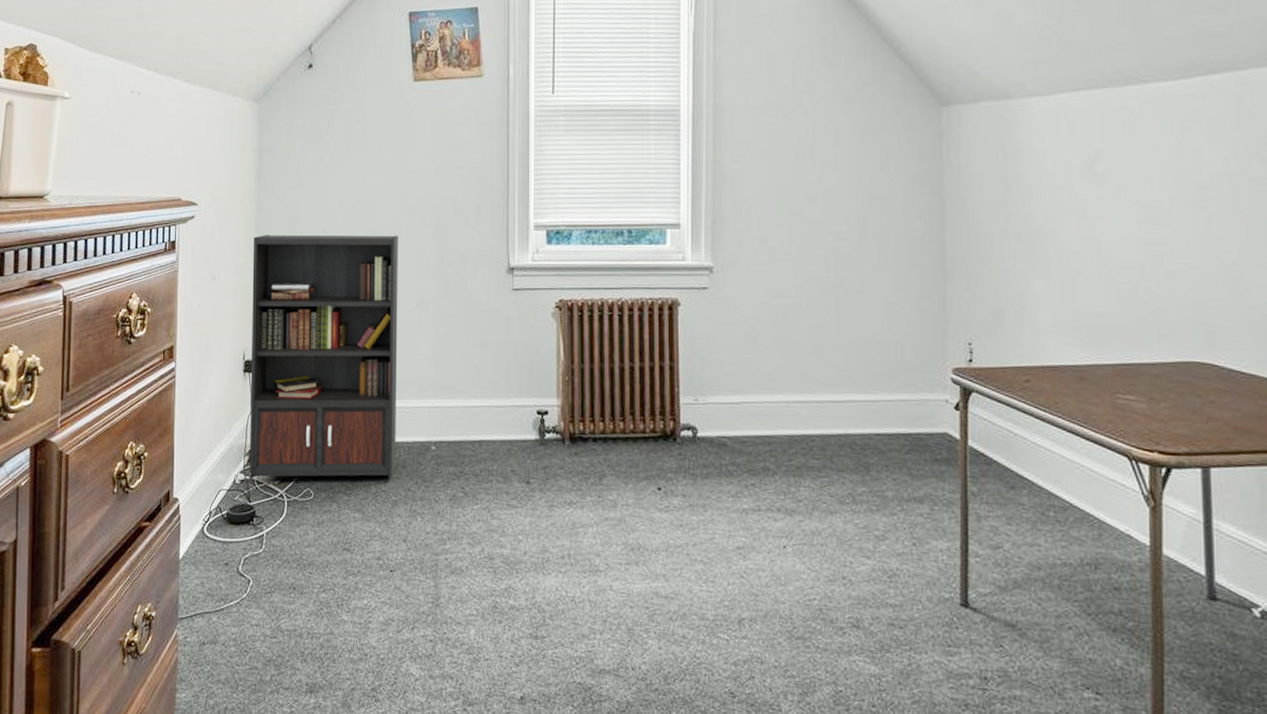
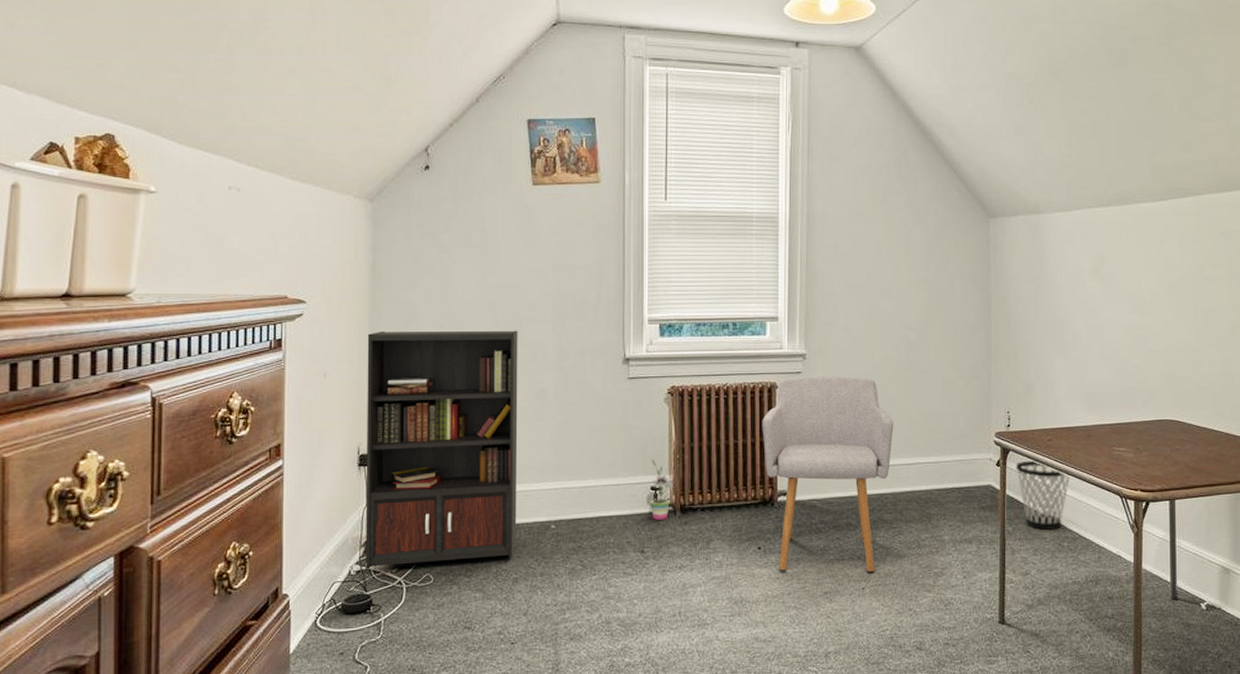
potted plant: none [536,379,565,449] -> present [650,458,676,520]
chair: none [662,293,821,529] -> present [762,376,894,573]
wastebasket: none [981,405,1056,496] -> present [1016,460,1070,531]

